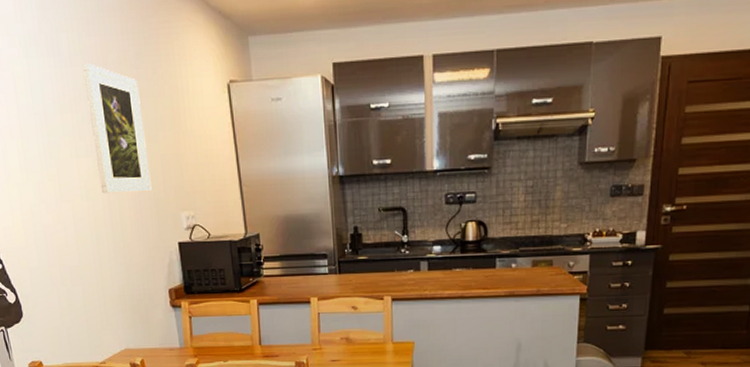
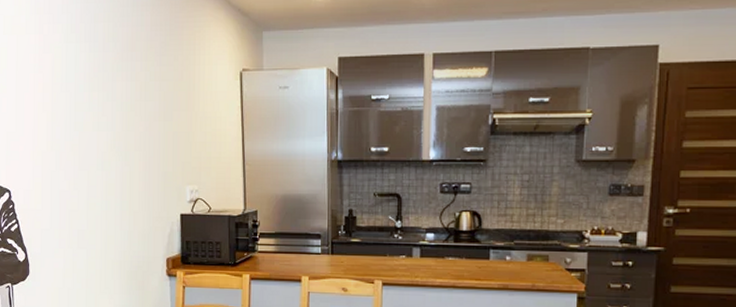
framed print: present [82,63,152,194] -> none [113,50,162,165]

